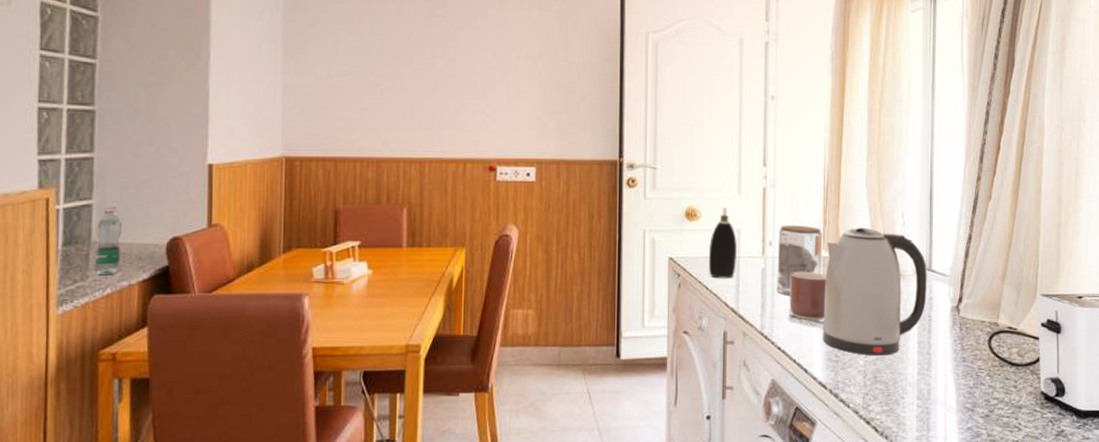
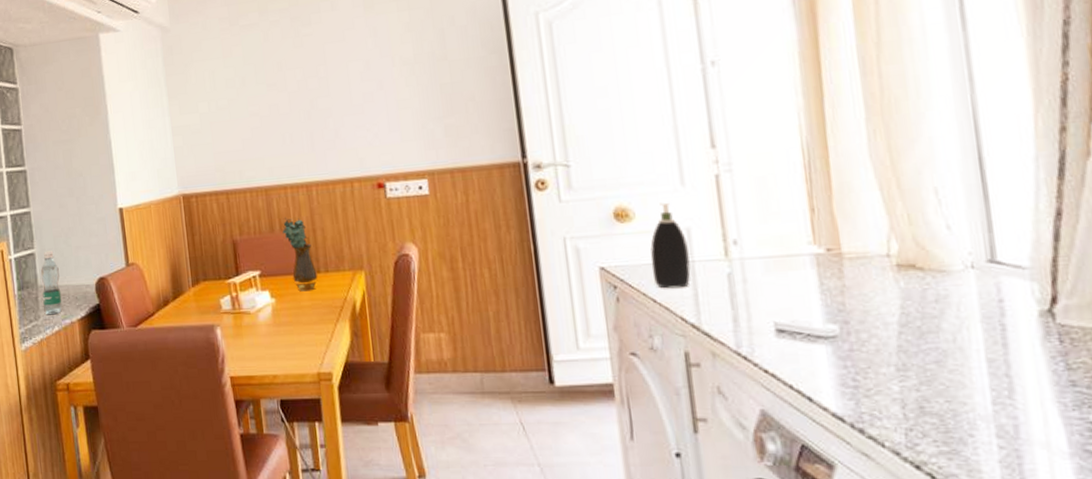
vase: none [389,190,419,265] -> present [282,217,318,292]
jar: present [777,225,822,296] -> none [745,216,816,306]
mug: present [789,271,826,321] -> none [768,273,829,336]
kettle: present [822,227,927,356] -> none [820,211,994,380]

